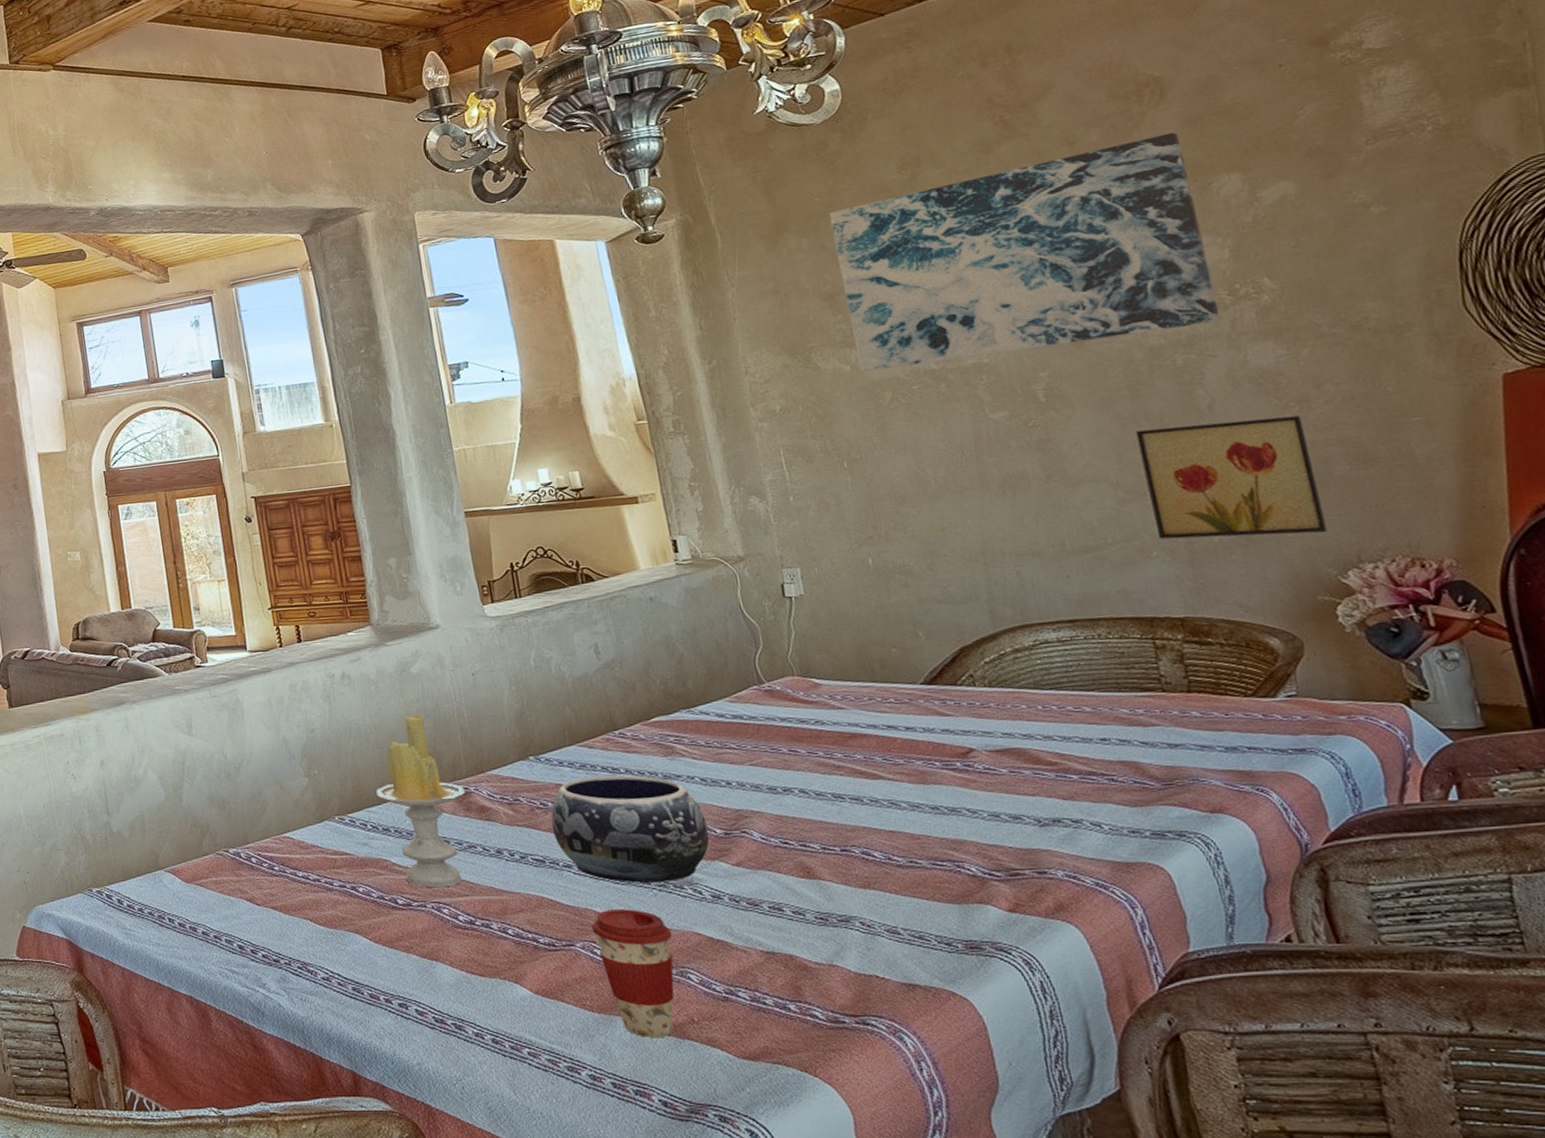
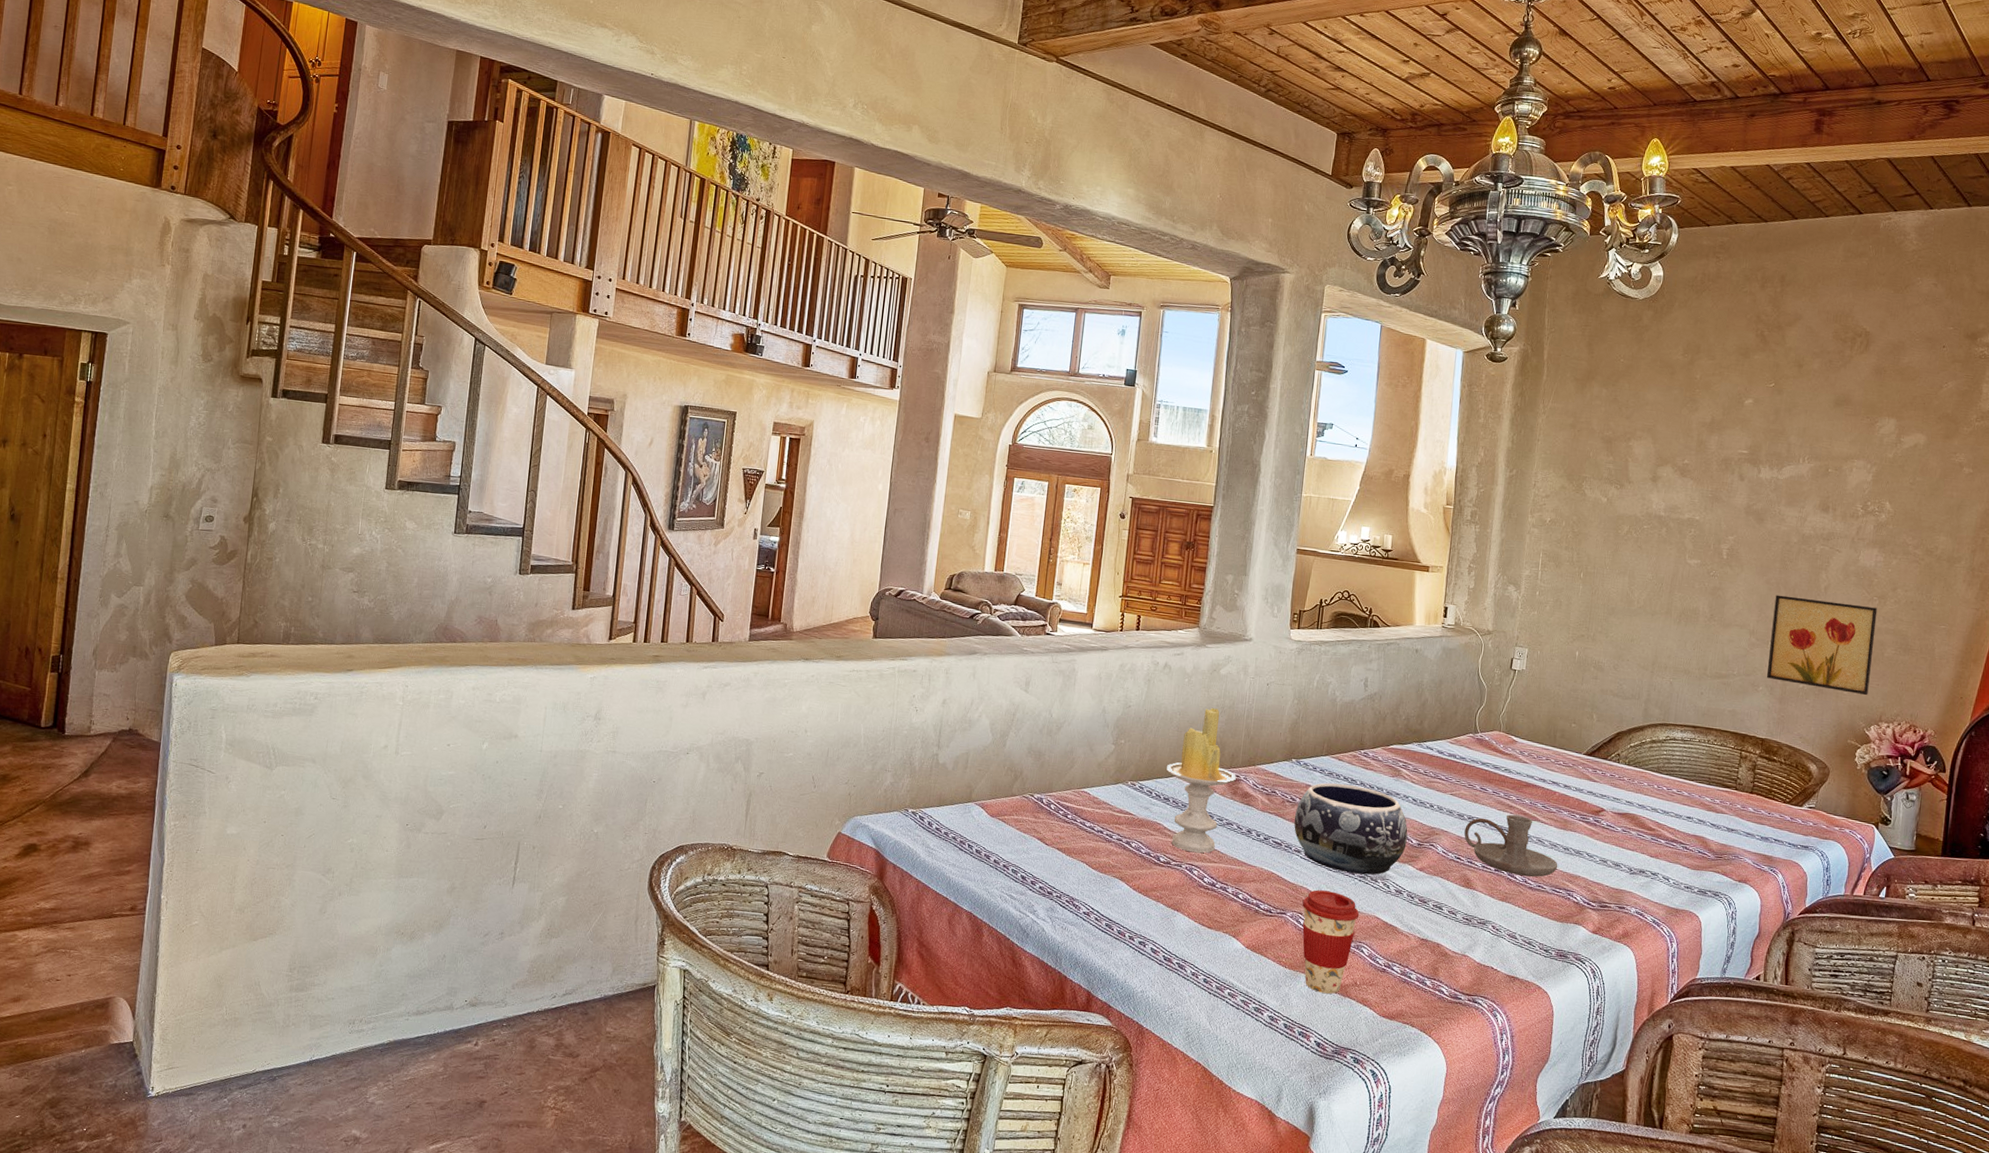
candle holder: none [782,776,931,853] -> present [1464,814,1558,877]
wall art: present [829,132,1221,372] -> none [1613,372,1868,527]

